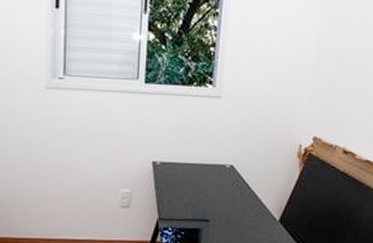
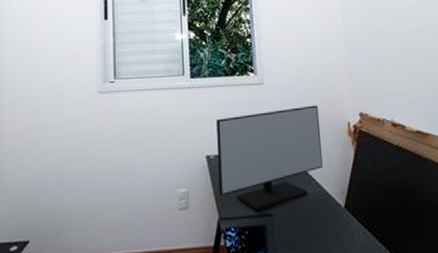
monitor: none [161,124,274,216] -> present [216,105,323,211]

